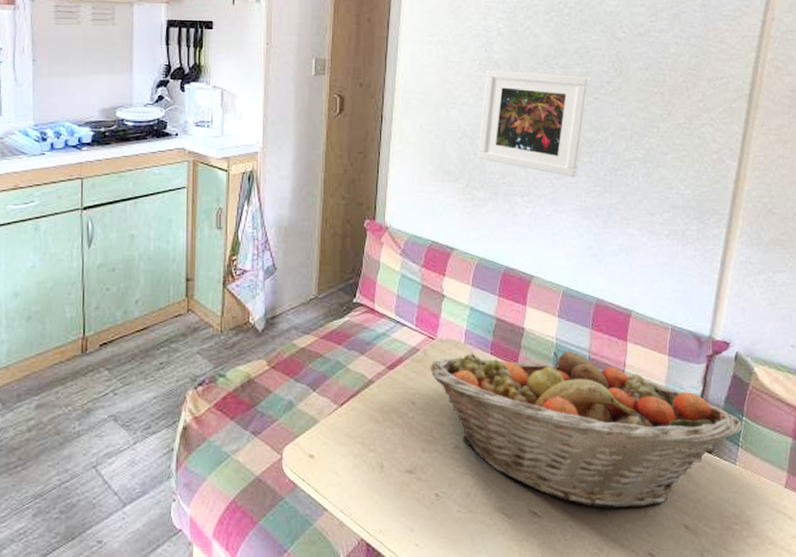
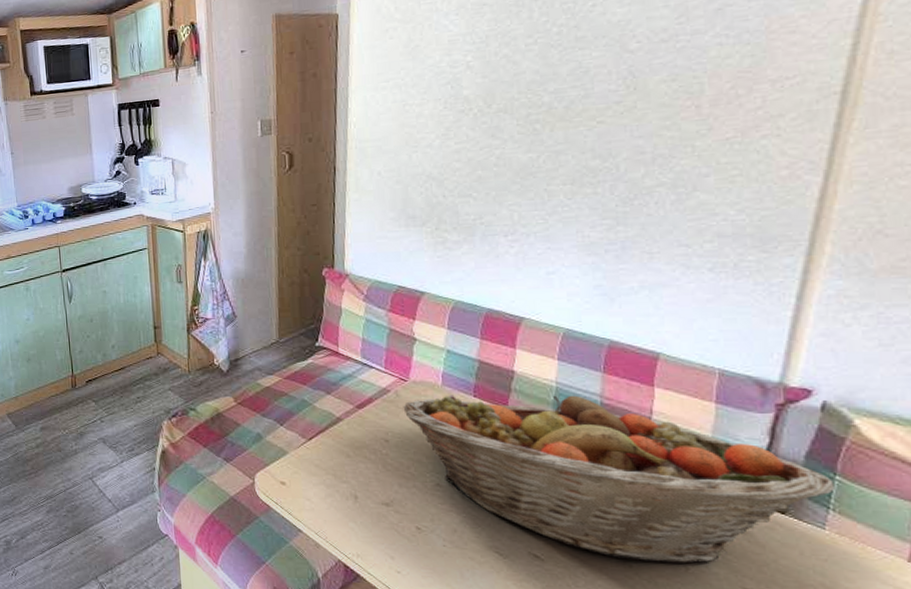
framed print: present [477,69,590,178] -> none [447,99,592,212]

